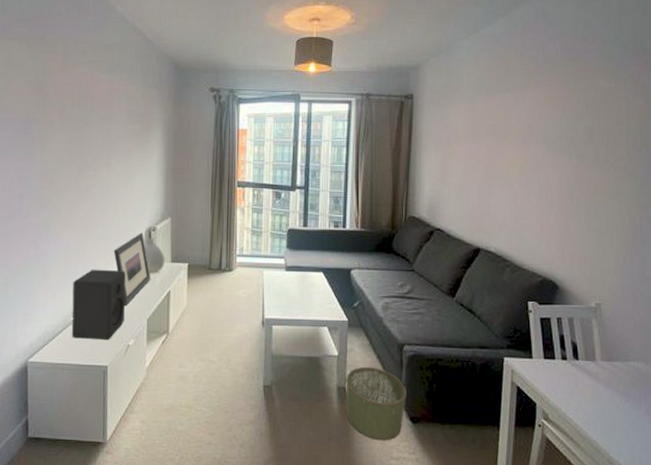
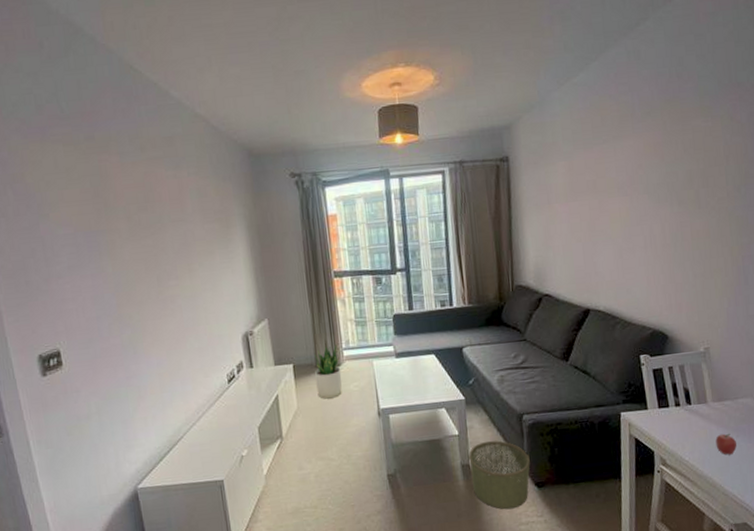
speaker: present [71,269,126,339] -> none [172,381,234,458]
picture frame: present [113,233,151,306] -> none [210,339,256,417]
vase: present [144,238,165,274] -> none [242,342,269,380]
planter: none [207,249,232,302] -> present [314,343,342,399]
fruit: none [602,396,626,420] -> present [715,433,737,455]

